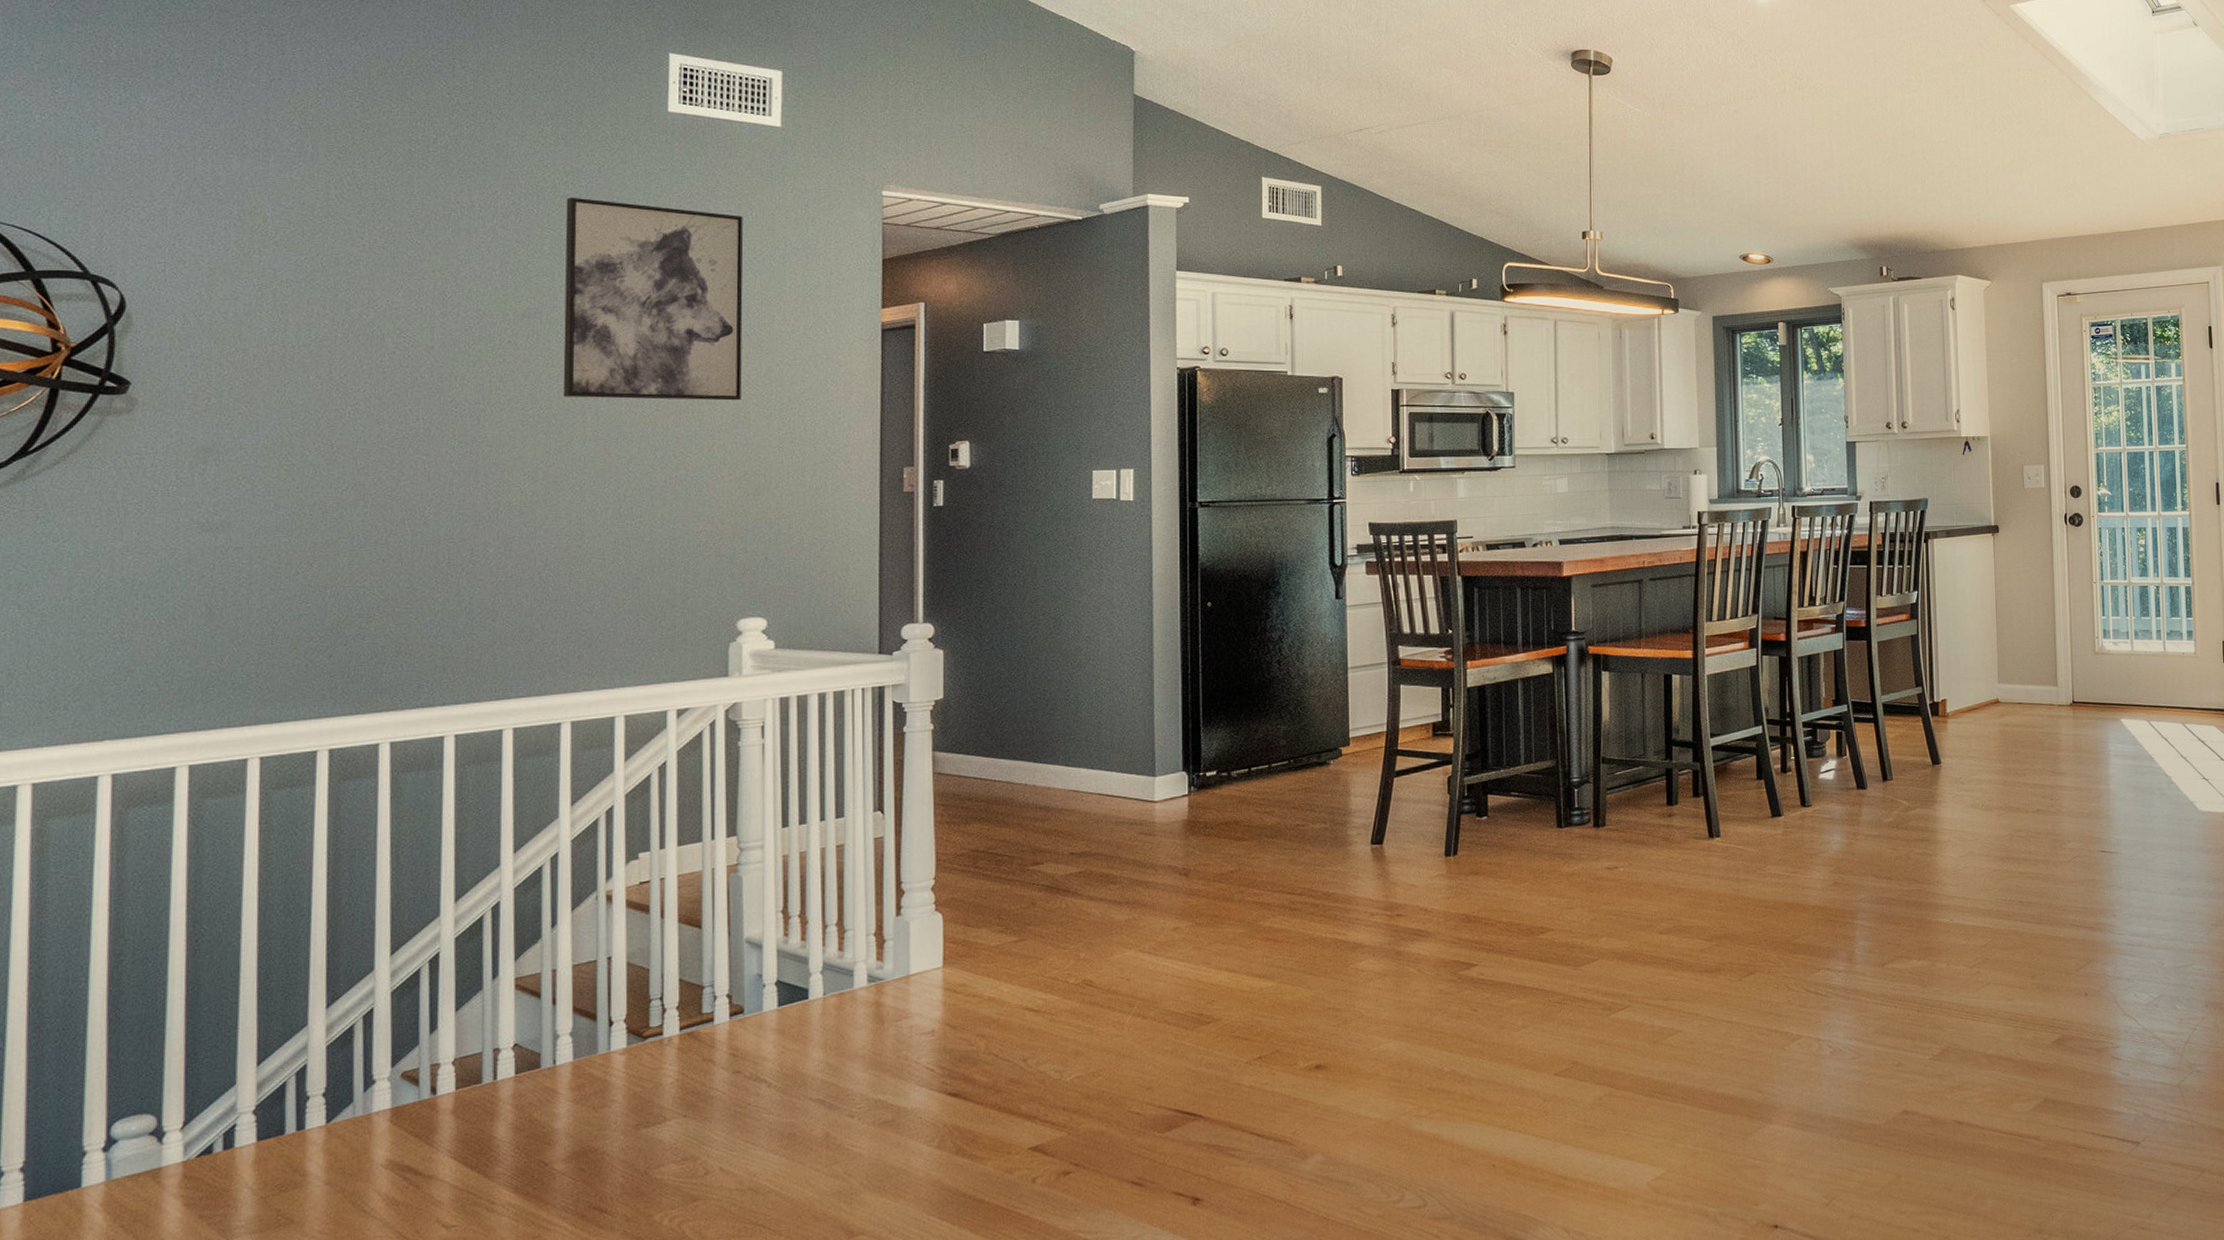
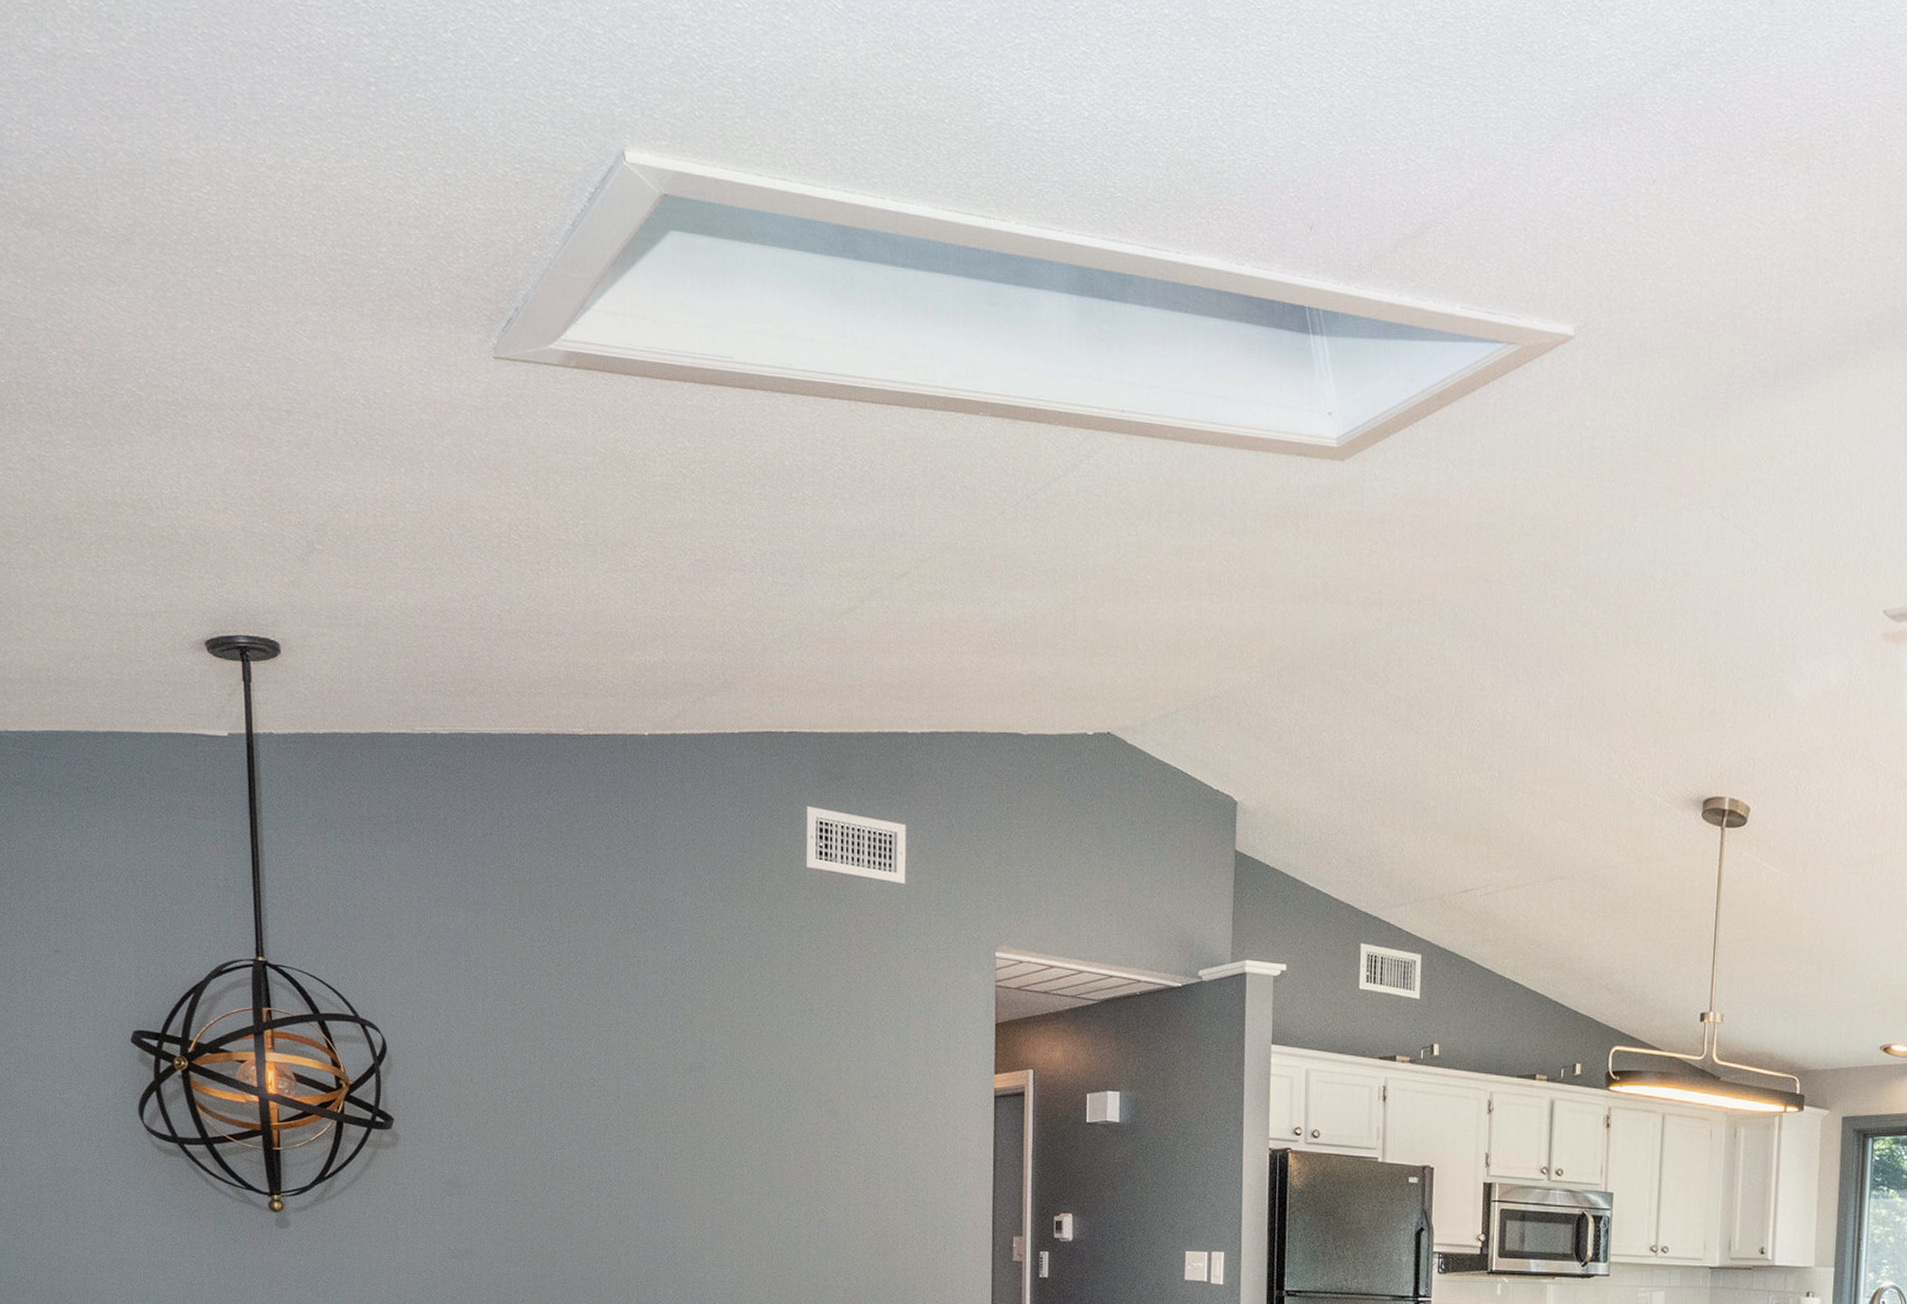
wall art: present [563,197,743,401] -> none [723,953,873,1161]

